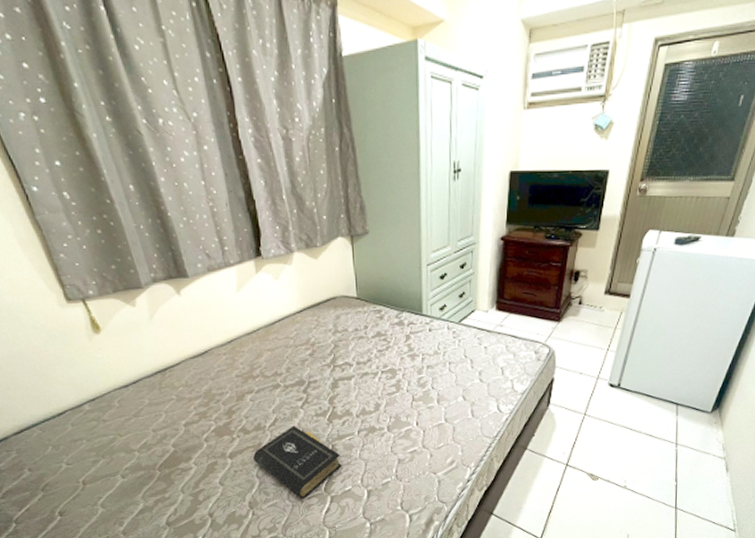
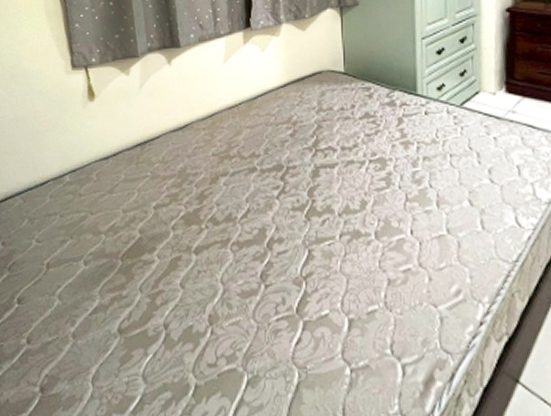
book: present [253,425,342,499] -> none [220,220,319,320]

